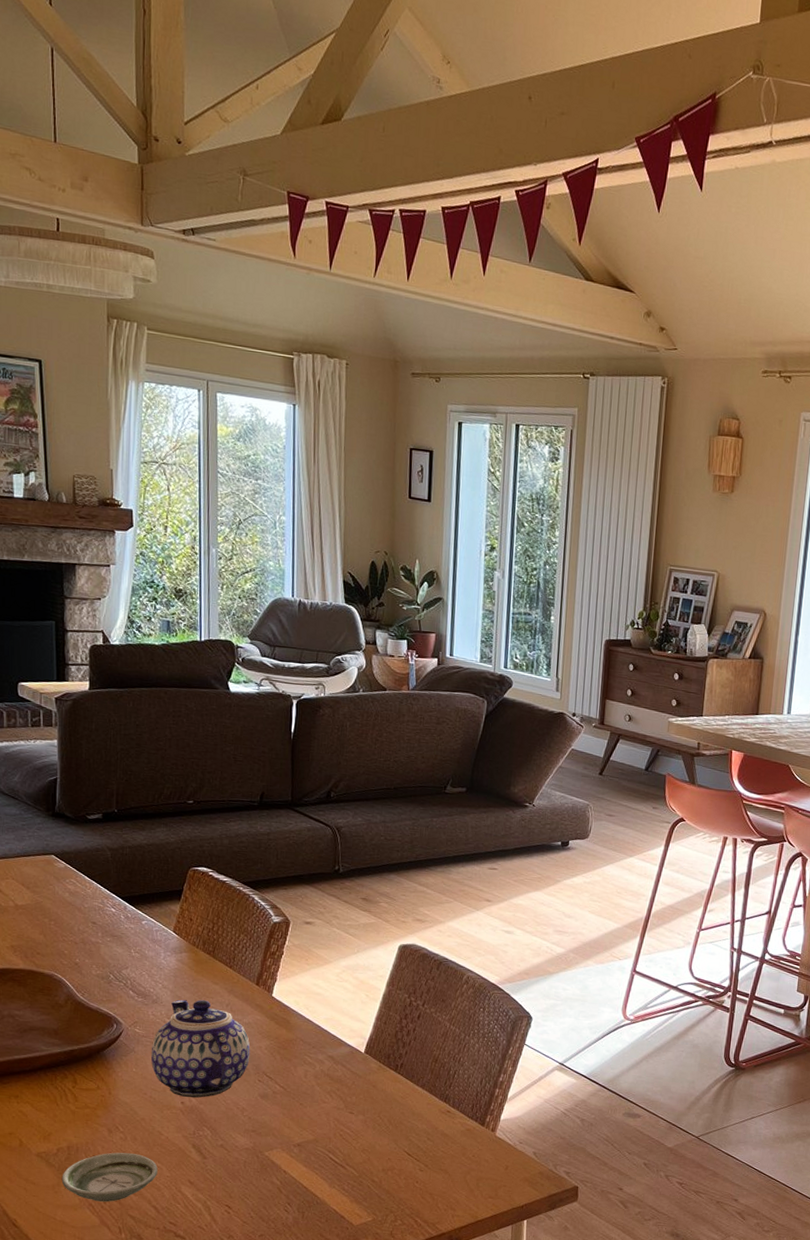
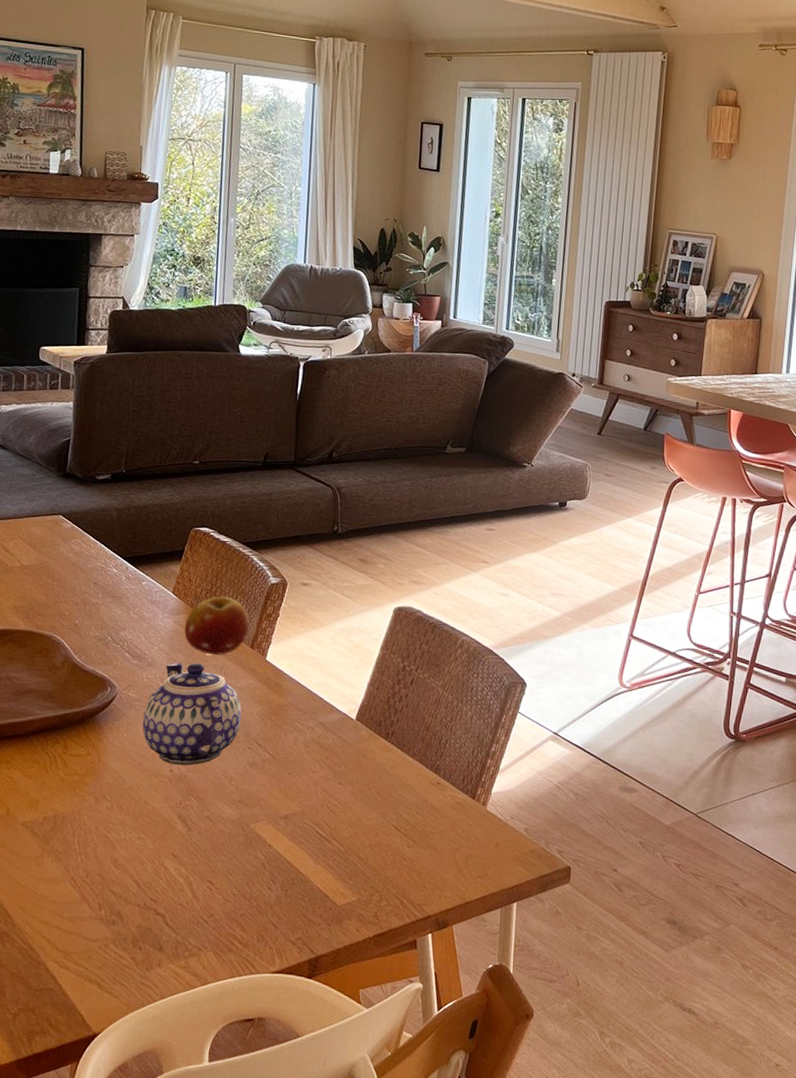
saucer: present [61,1152,158,1202] -> none [45,822,142,876]
fruit: none [188,935,254,993] -> present [184,596,250,655]

